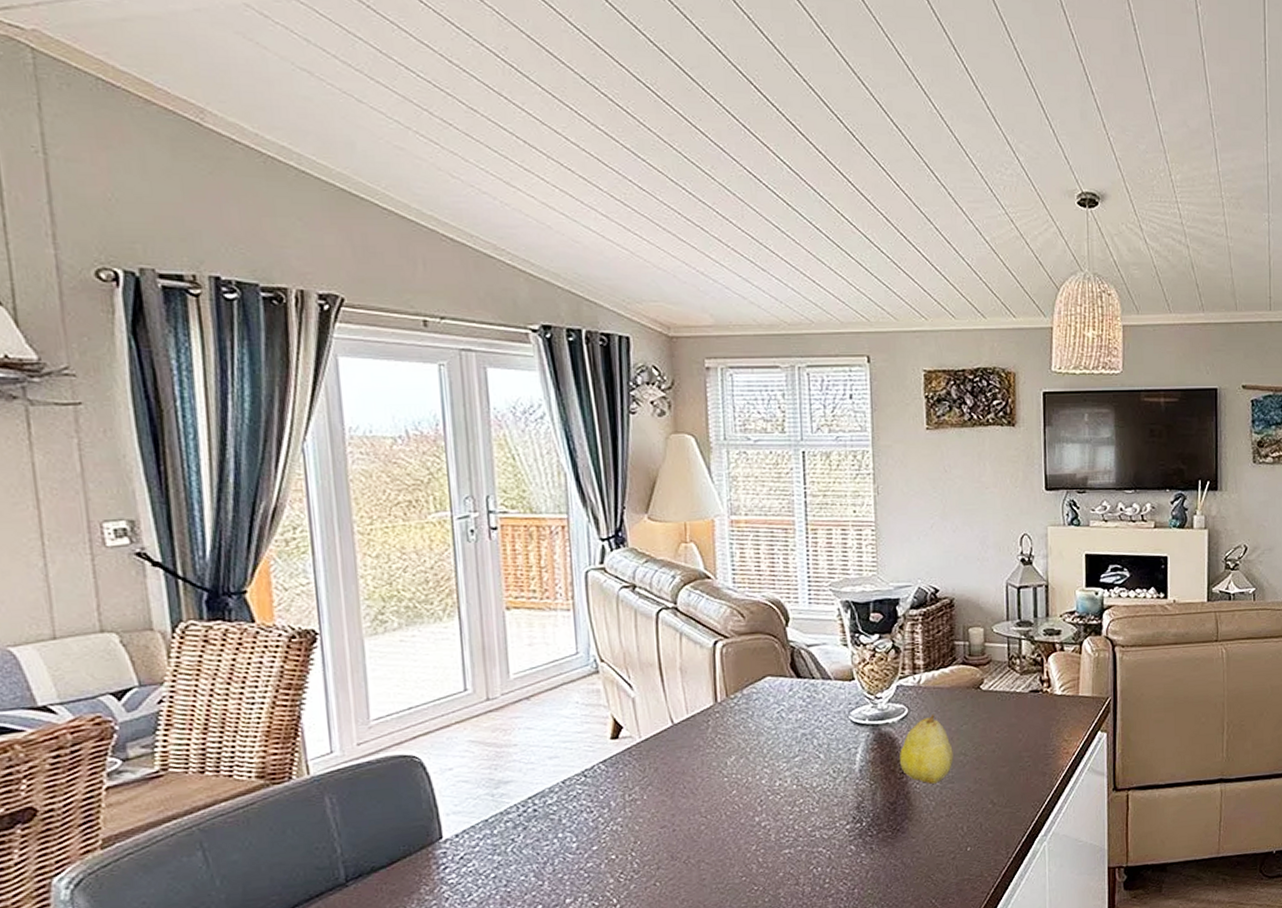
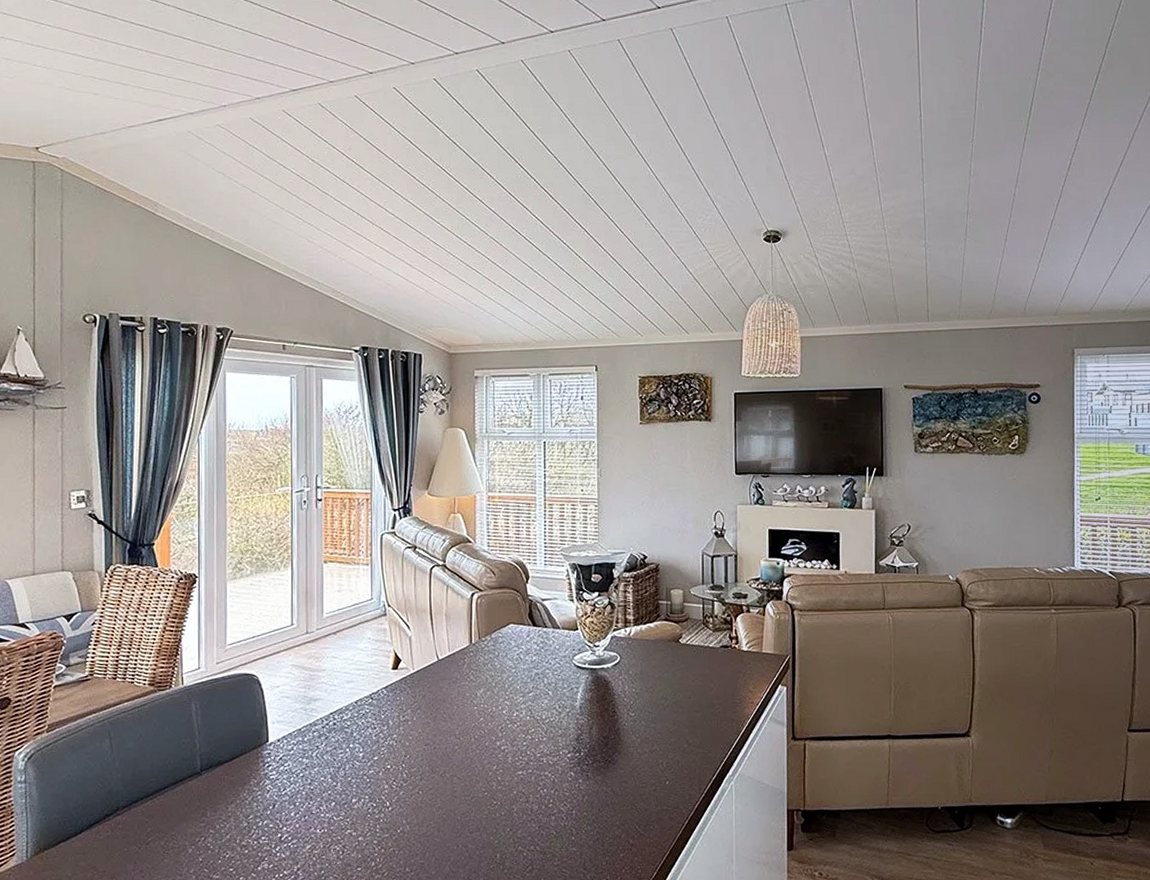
fruit: present [900,713,954,784] -> none [612,662,656,723]

